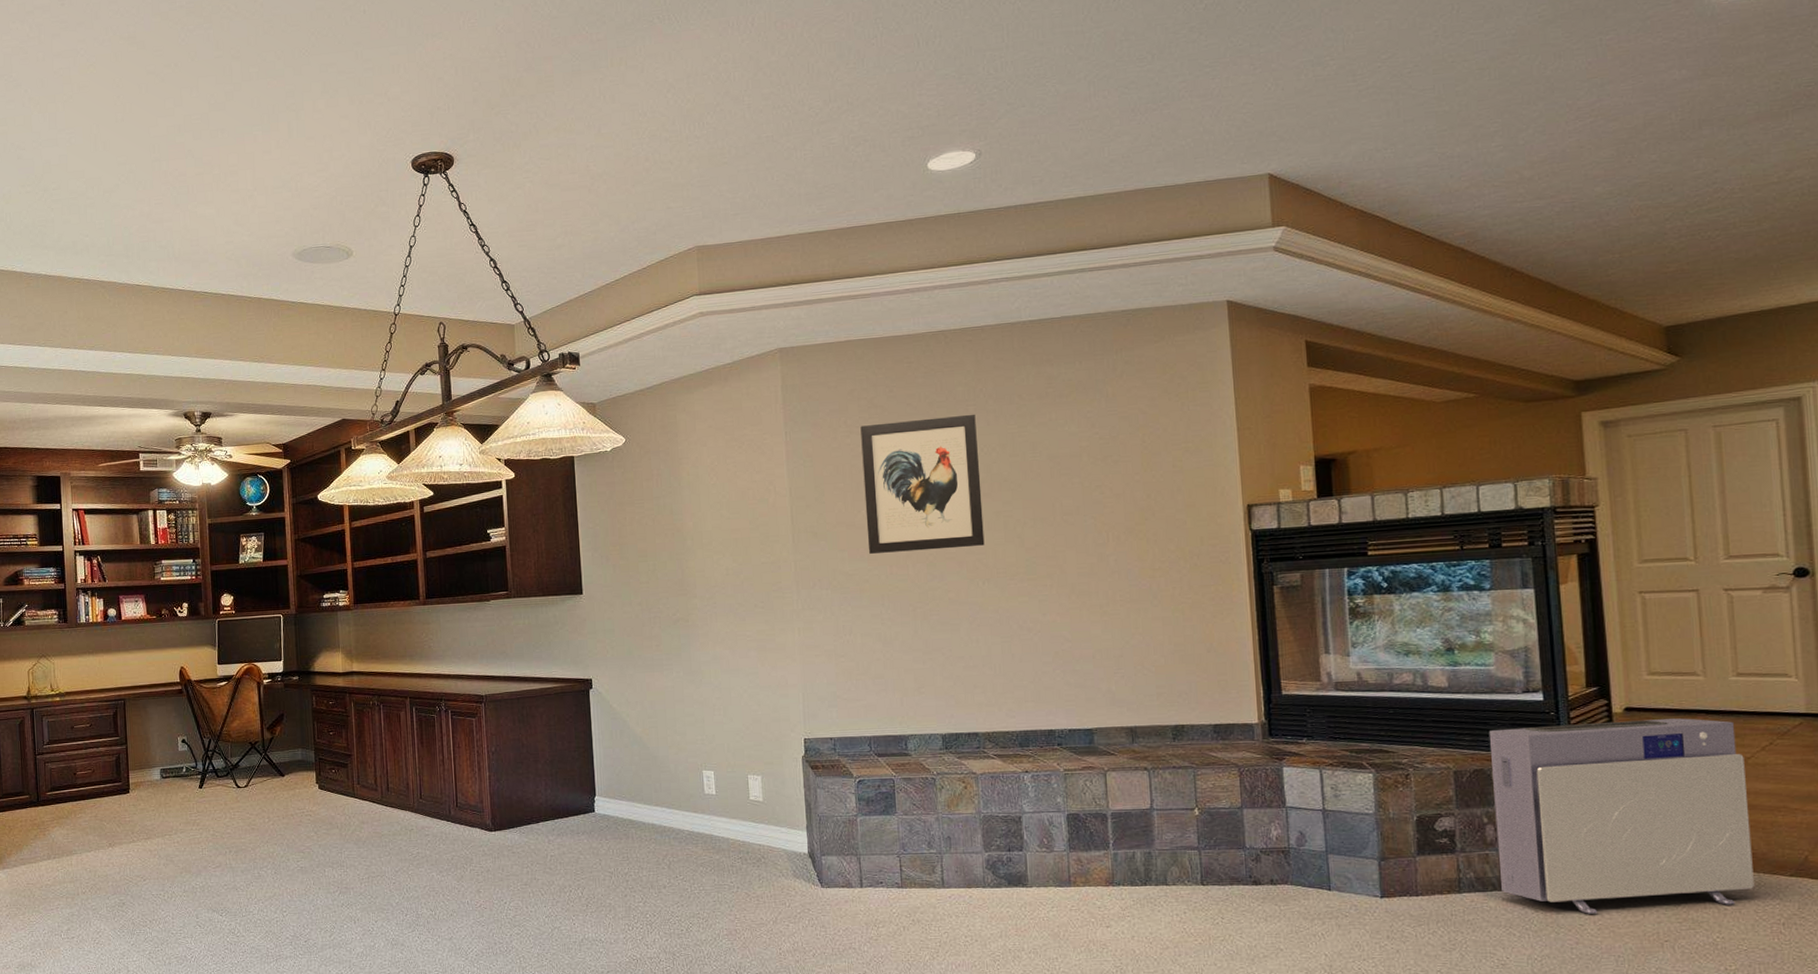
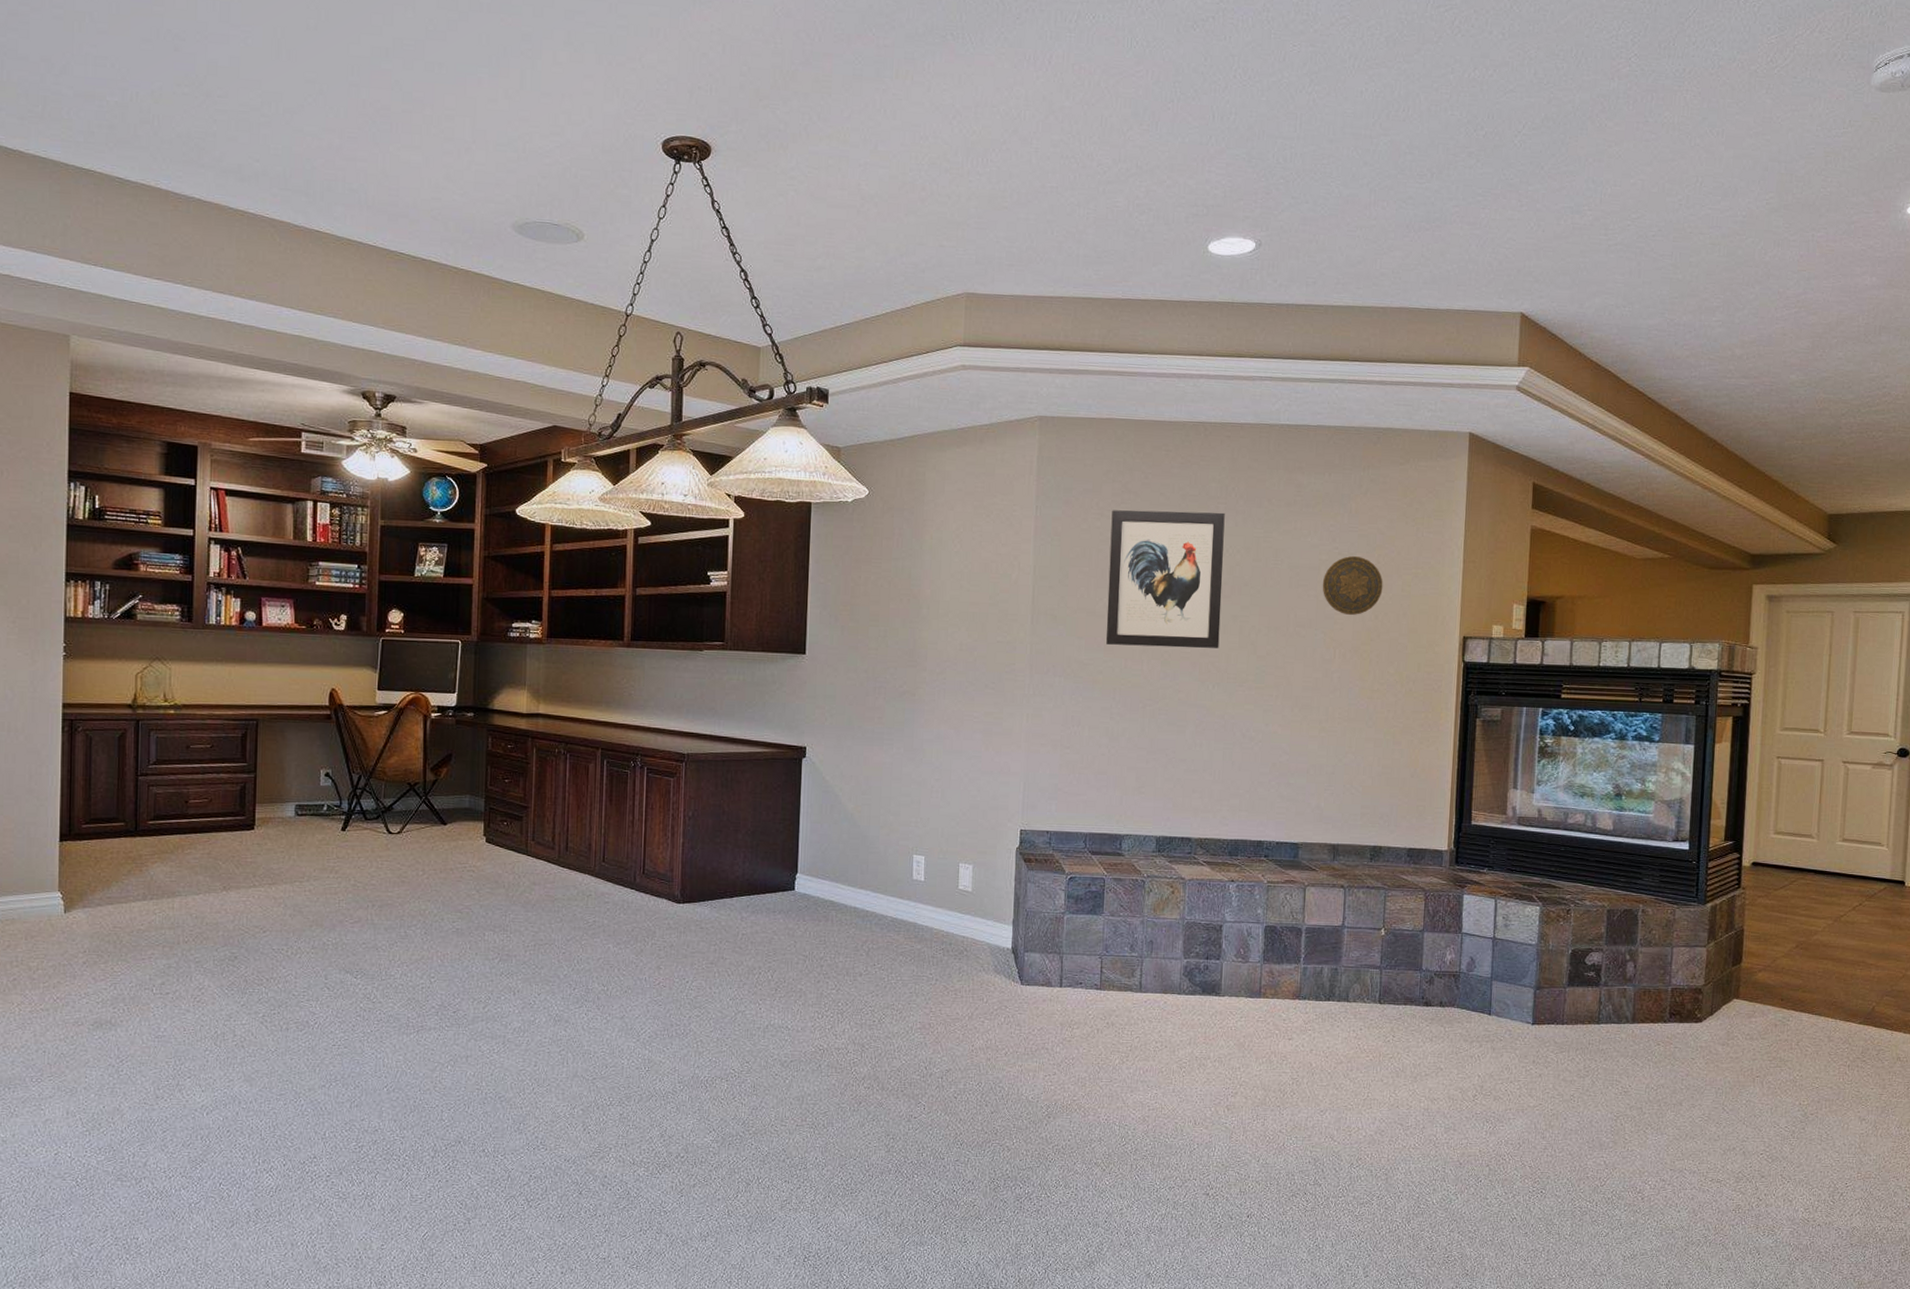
decorative plate: none [1085,438,1152,497] -> present [1322,556,1383,615]
air purifier: present [1488,718,1754,914] -> none [1633,873,1839,1049]

